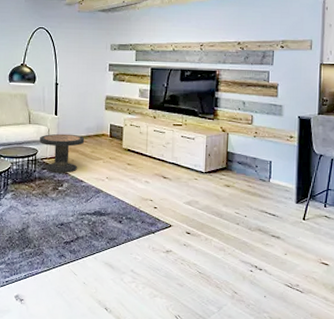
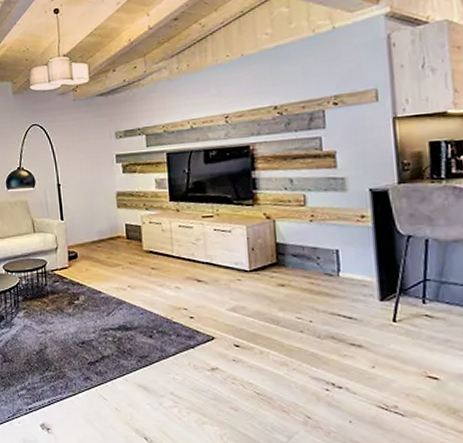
side table: present [40,133,85,173] -> none [47,239,98,285]

